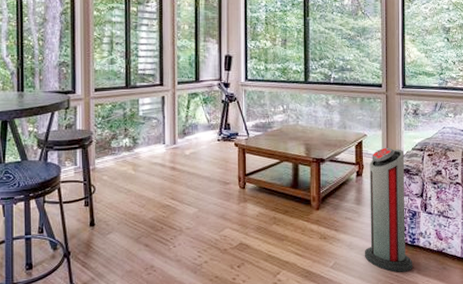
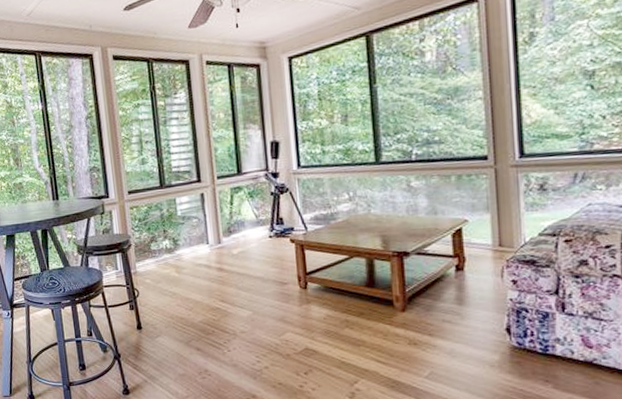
air purifier: present [365,147,413,272] -> none [473,234,547,386]

